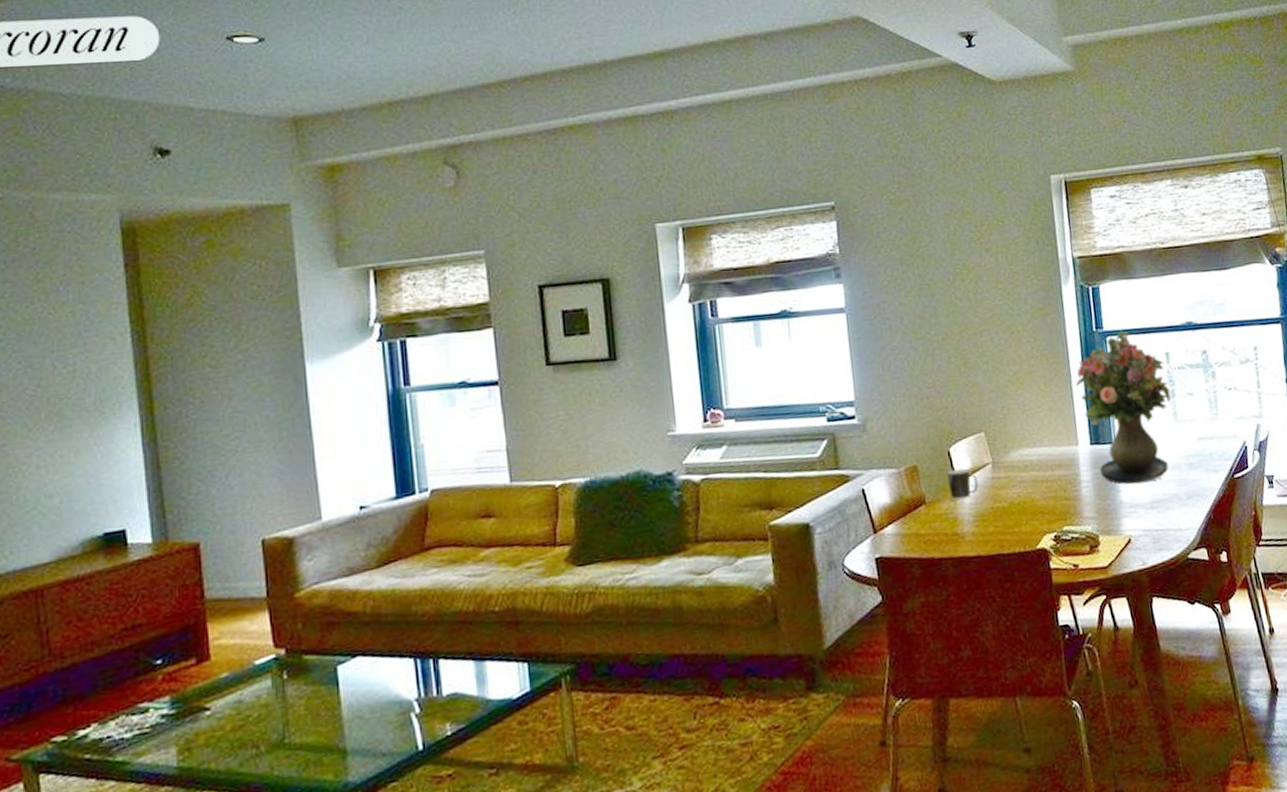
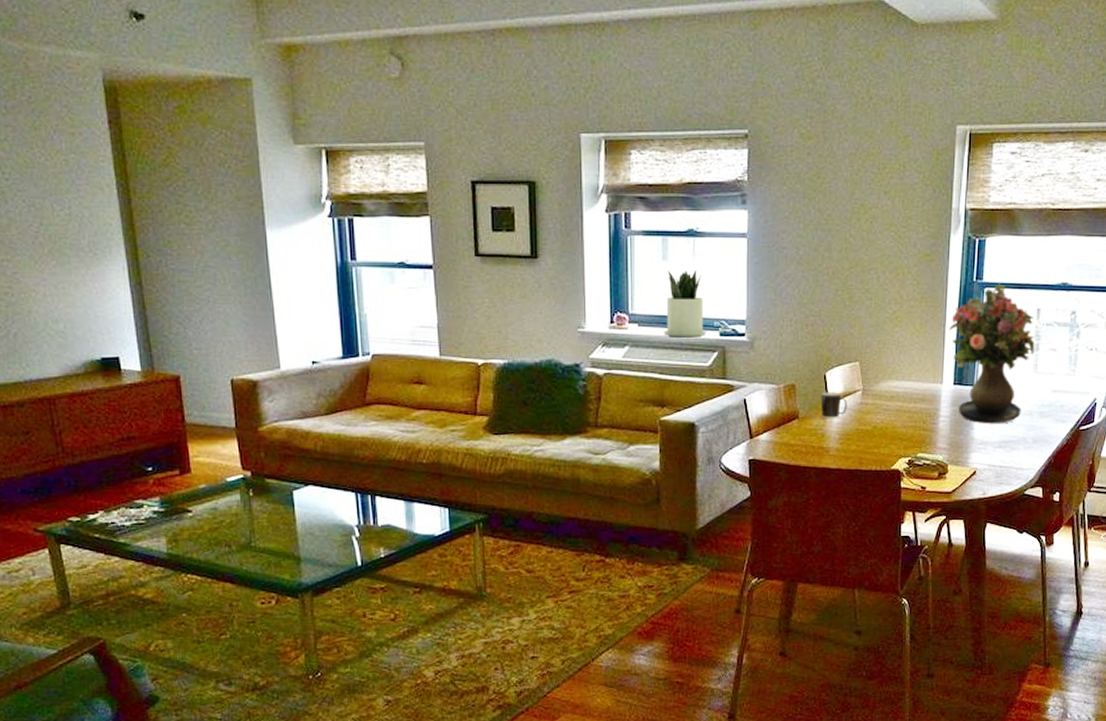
planter: none [762,353,813,429] -> present [662,270,707,337]

